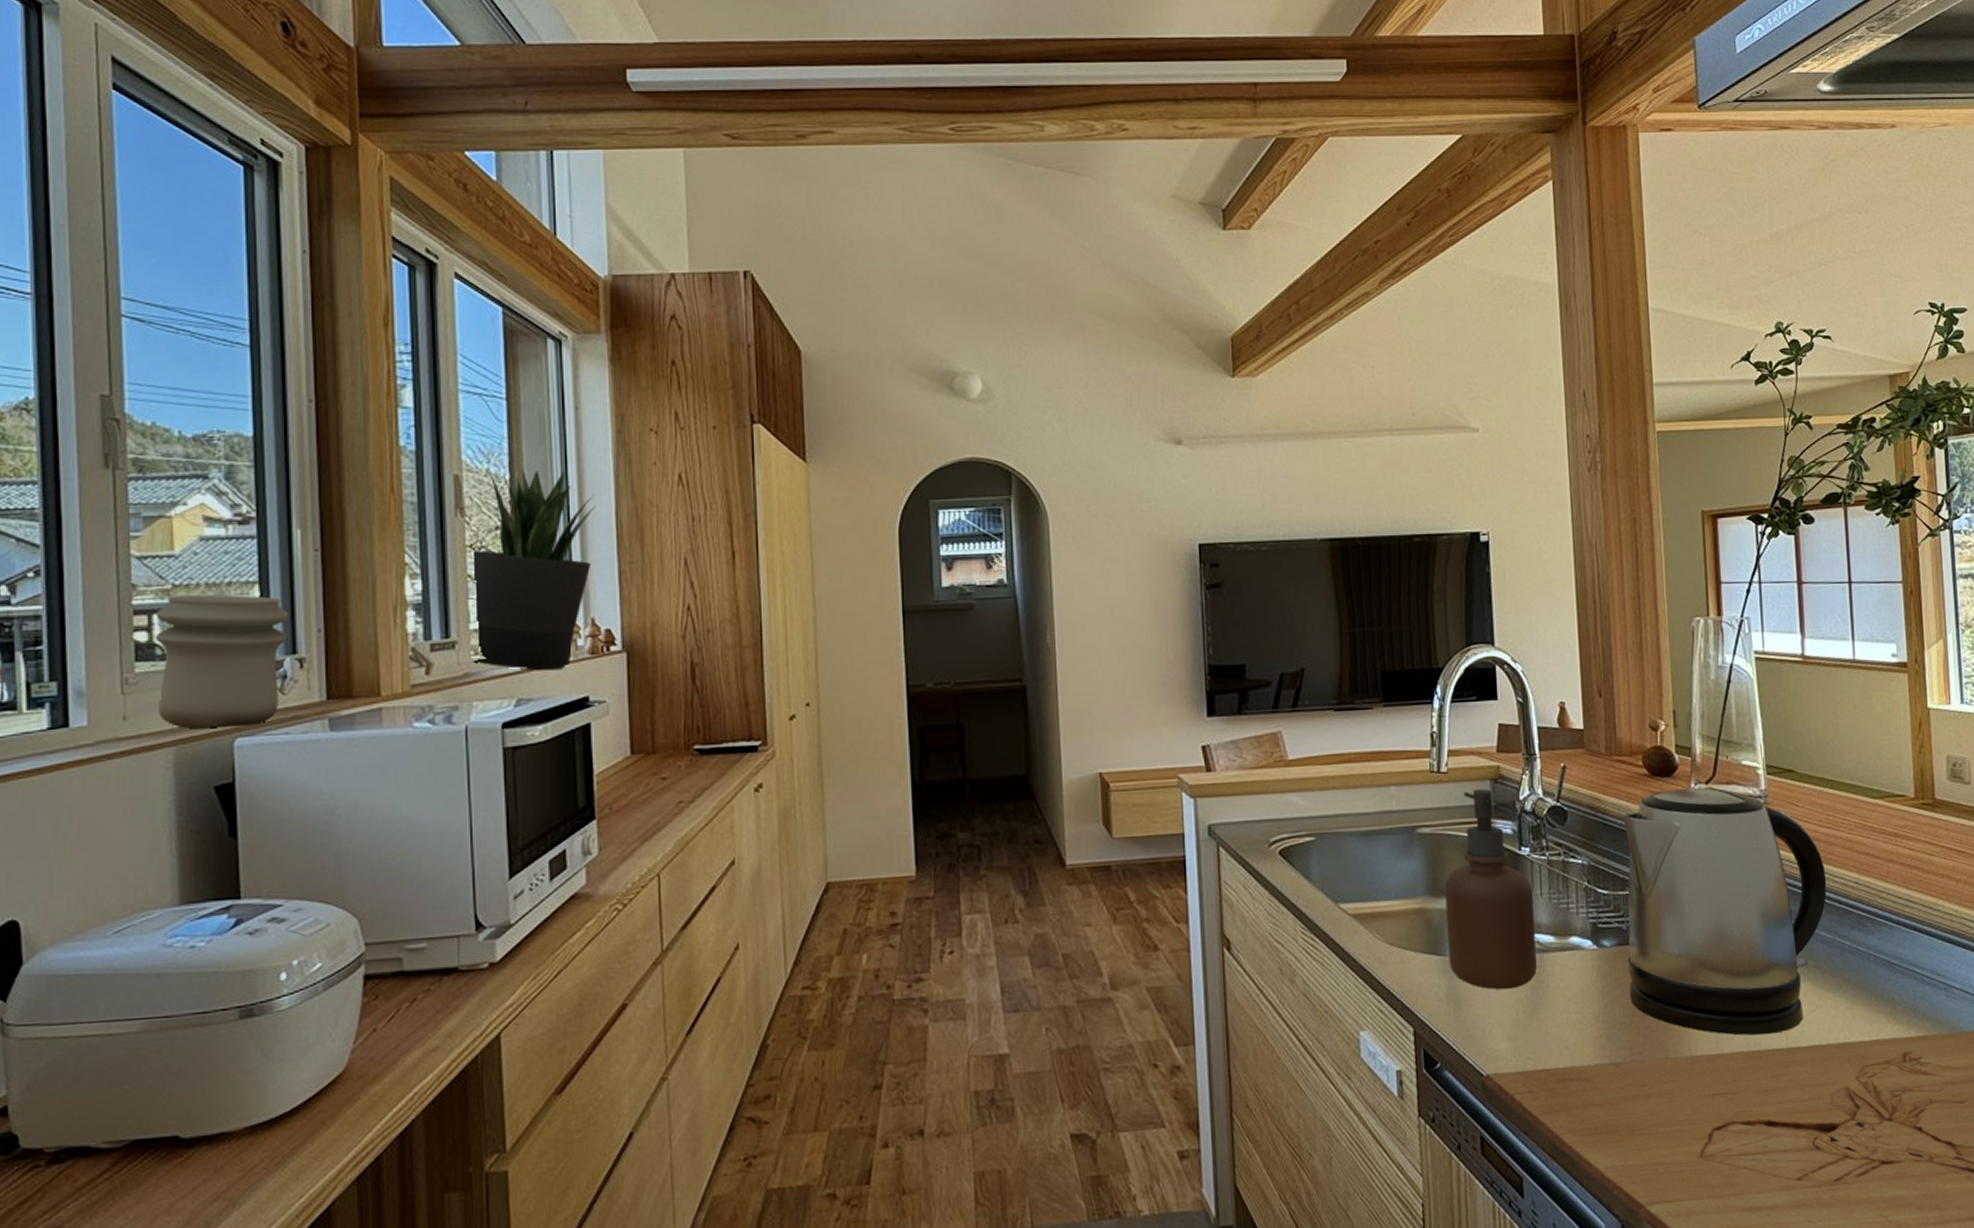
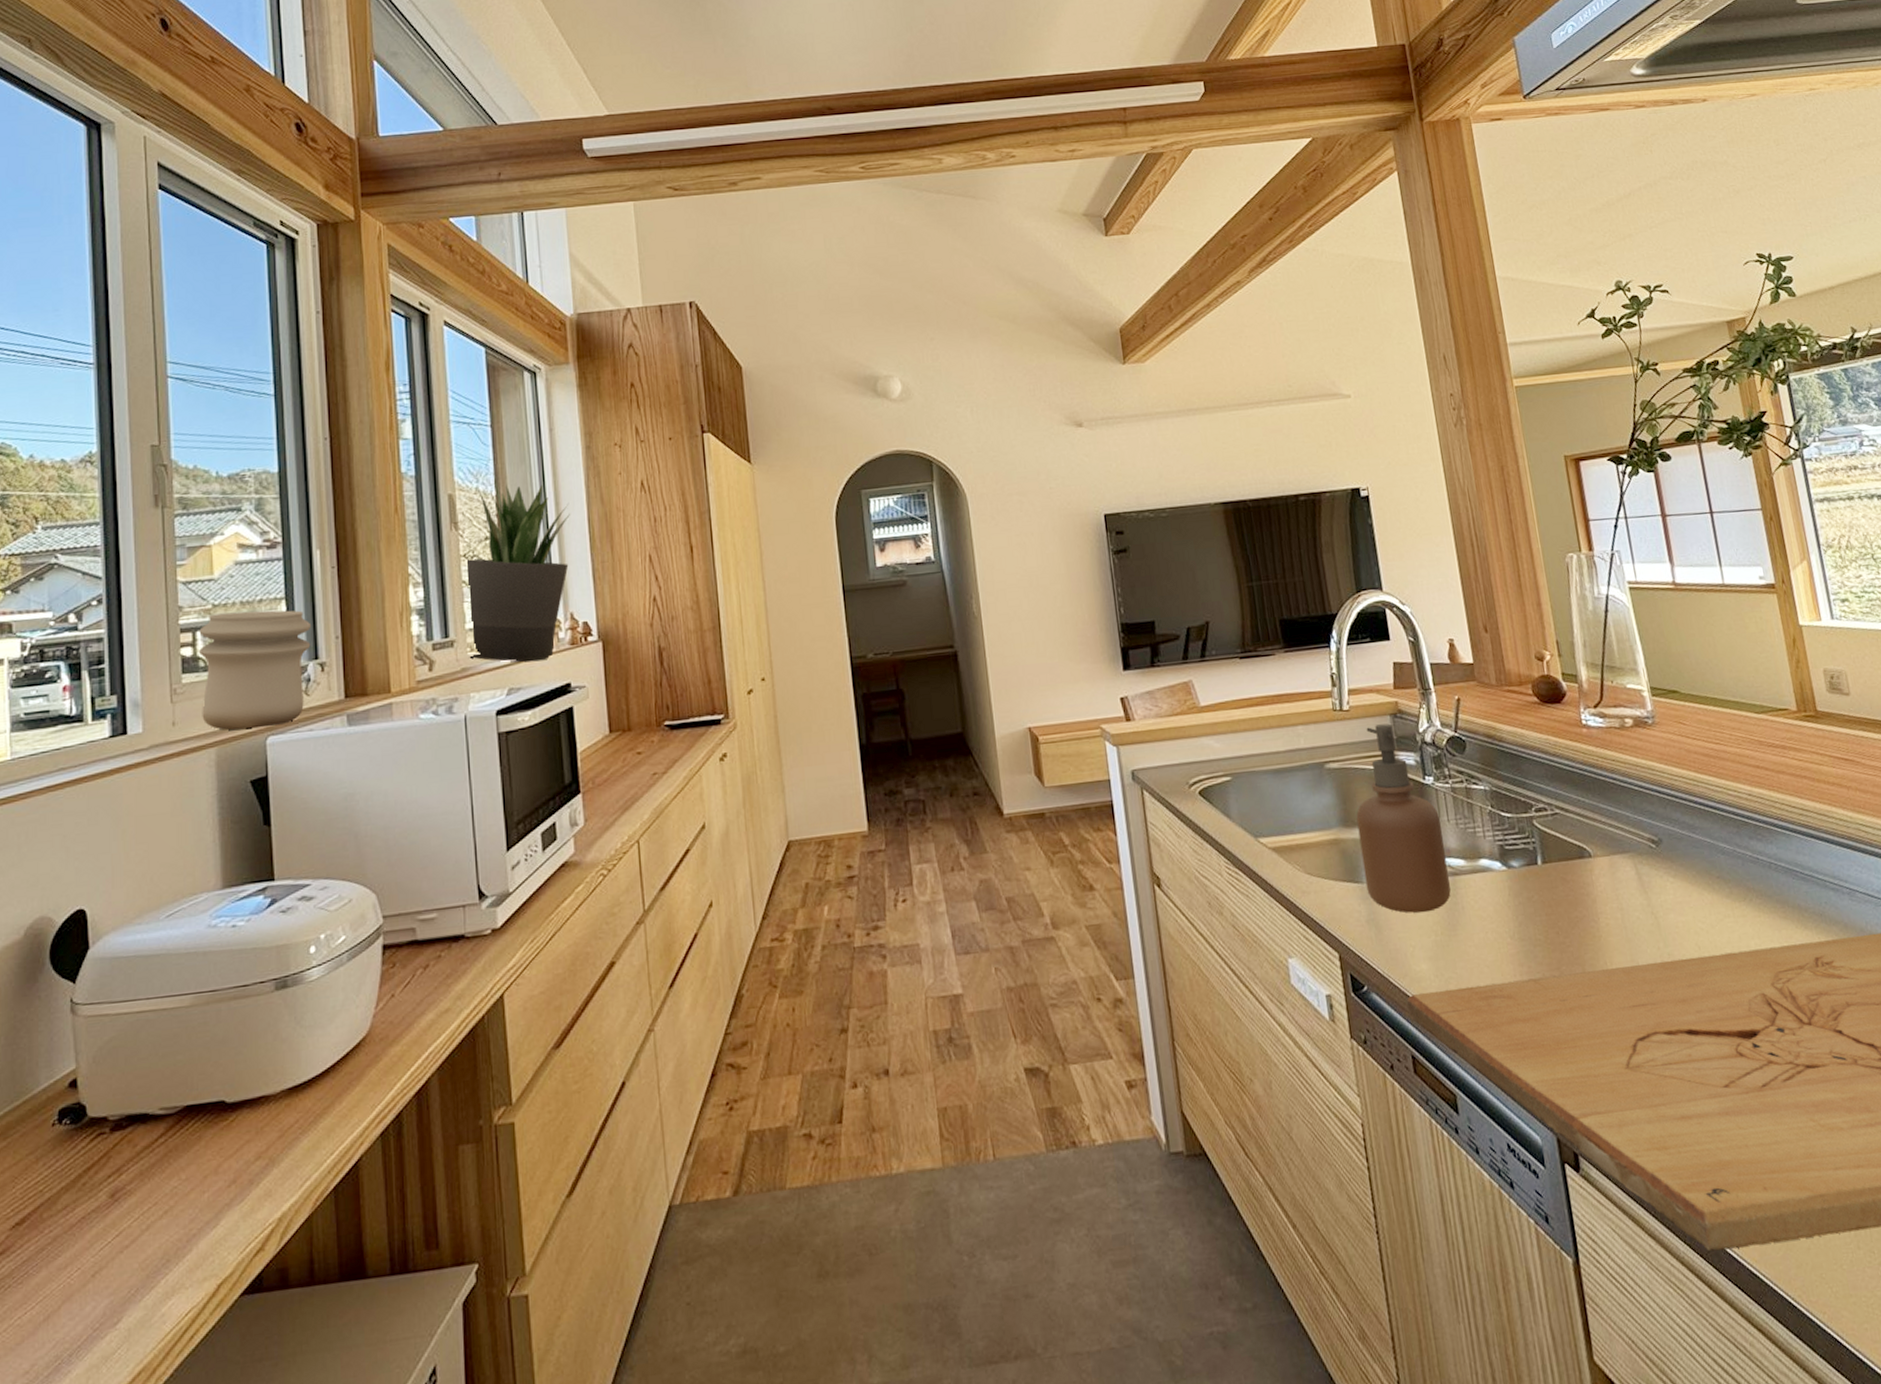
kettle: present [1623,787,1827,1036] -> none [1519,711,1723,948]

